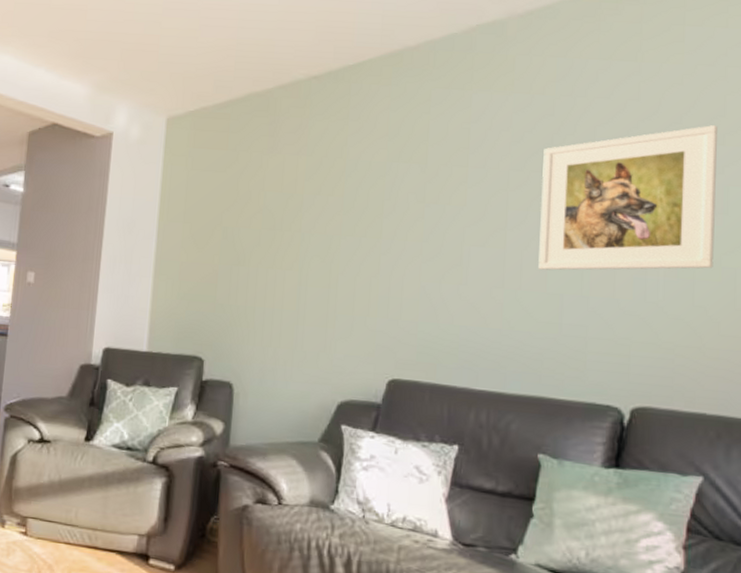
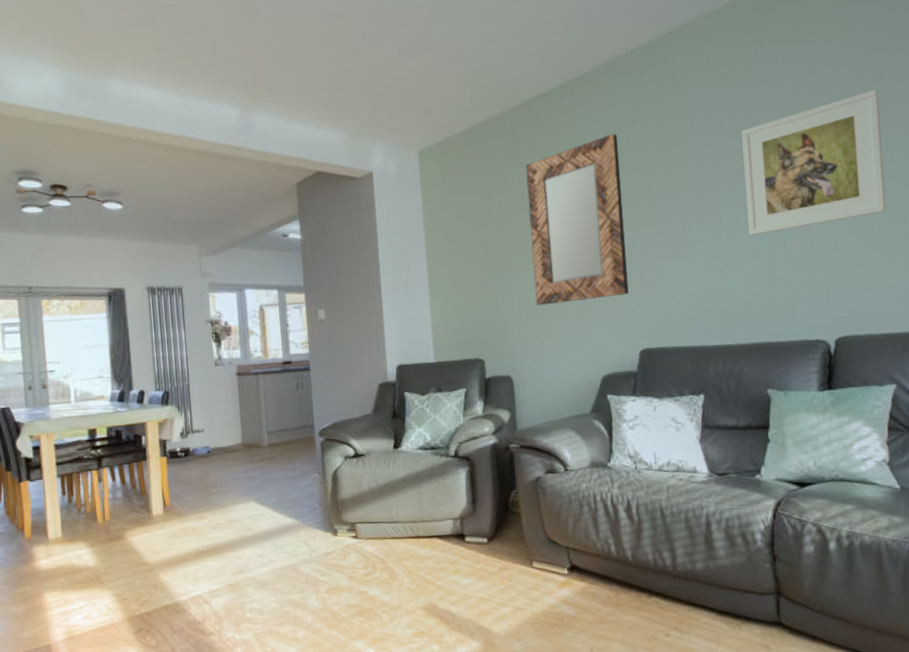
home mirror: none [273,130,396,313] -> present [525,133,629,306]

